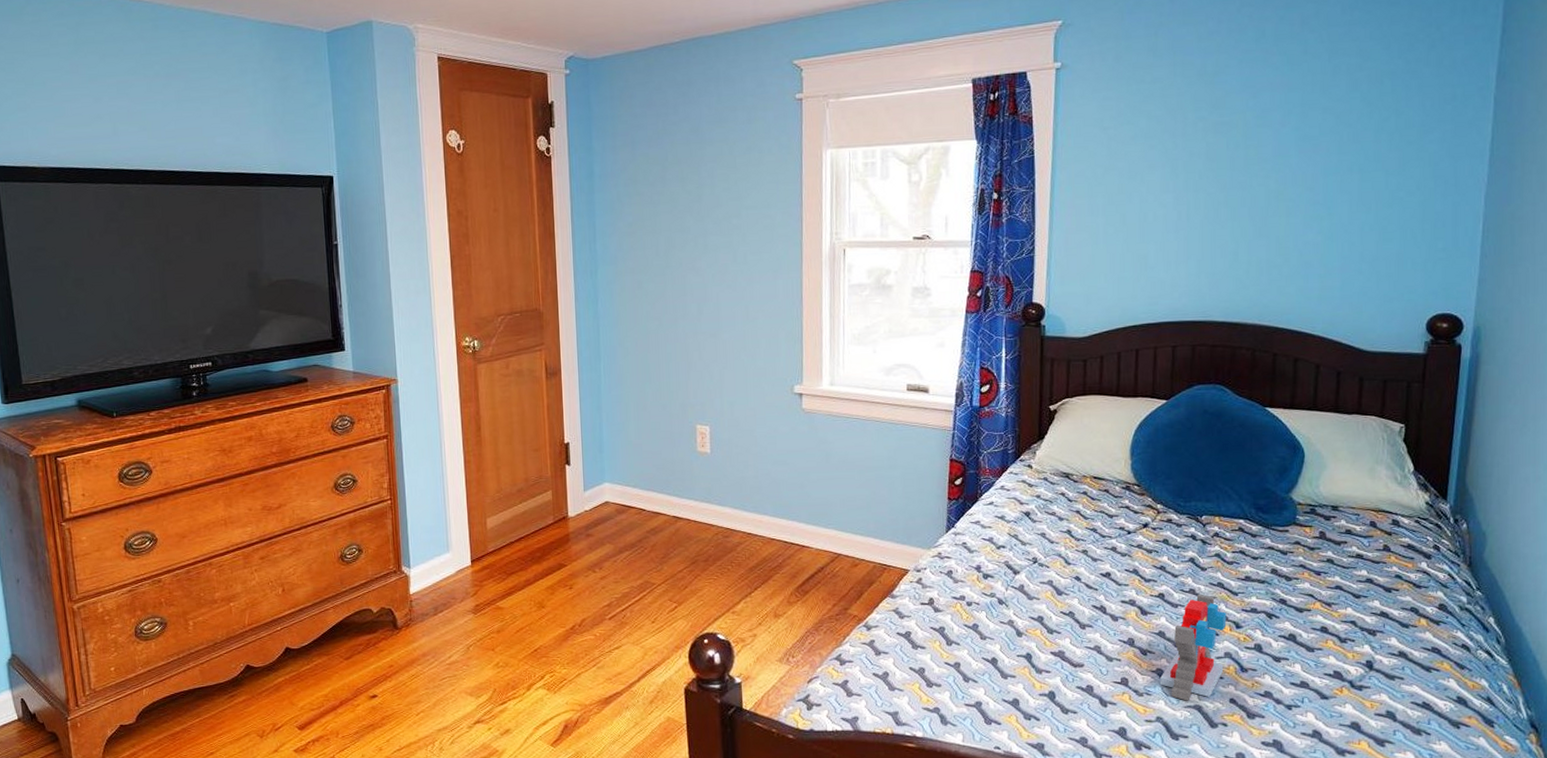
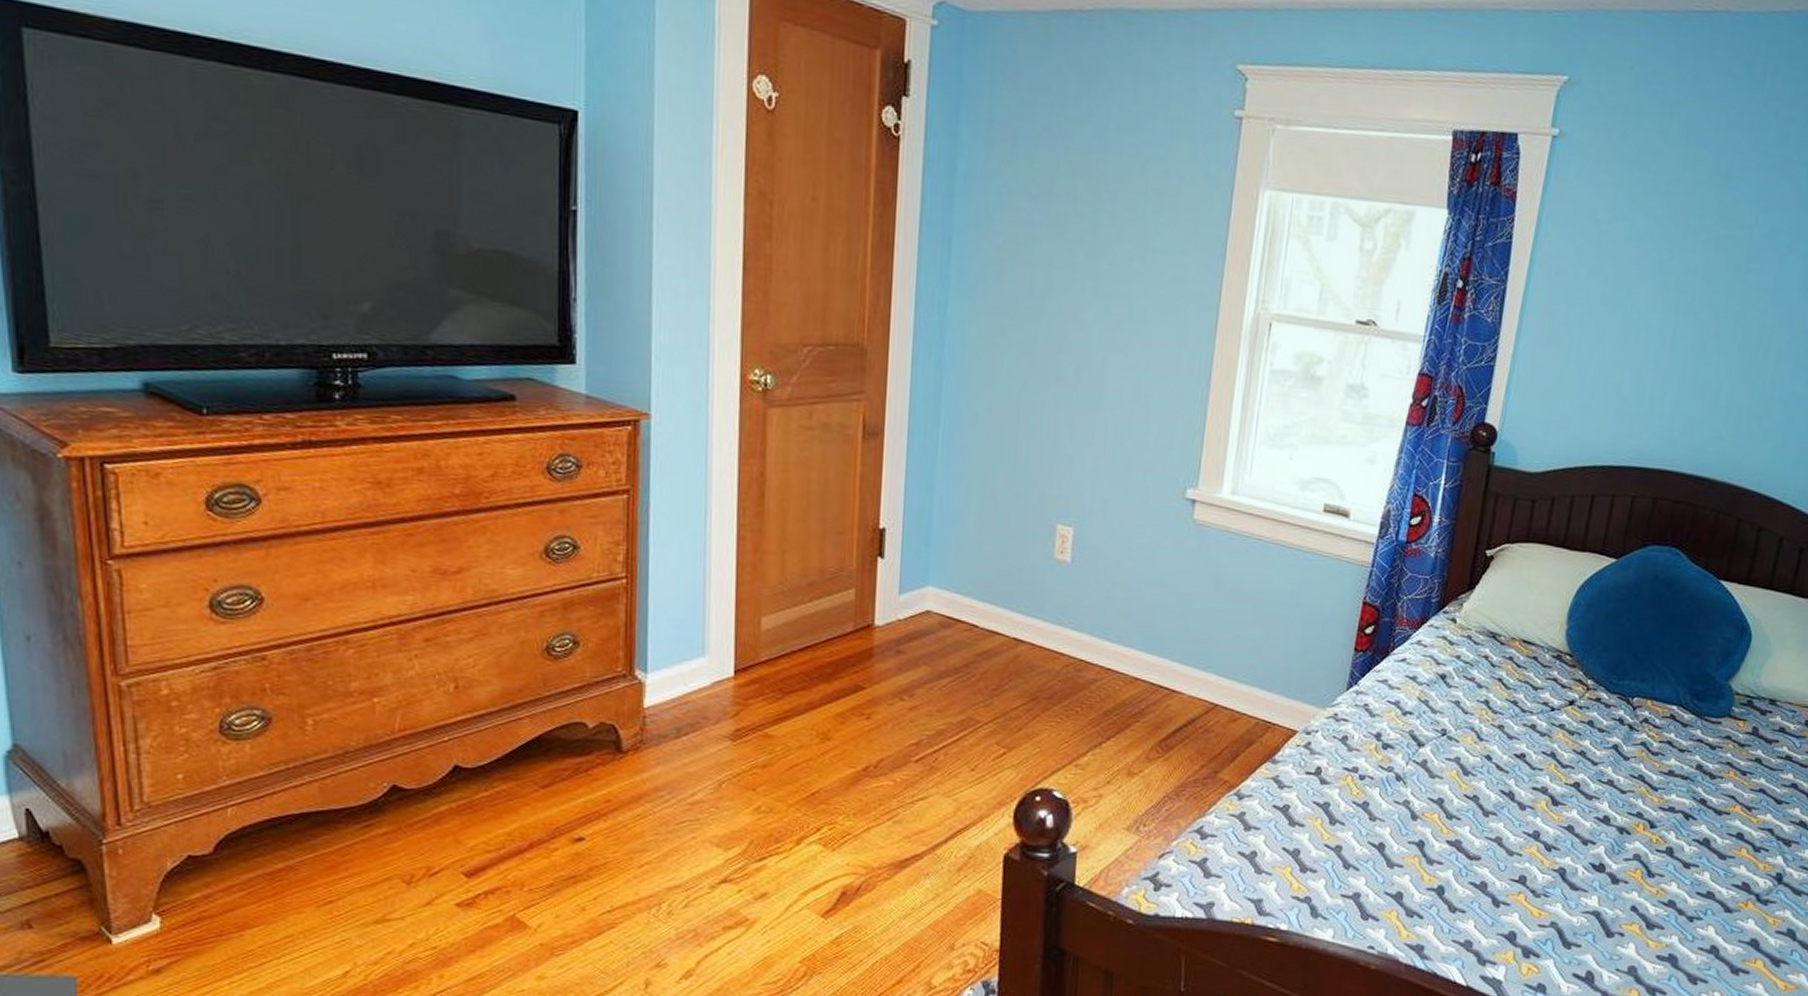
dinosaur toy: present [1159,594,1227,701] -> none [1560,786,1643,906]

